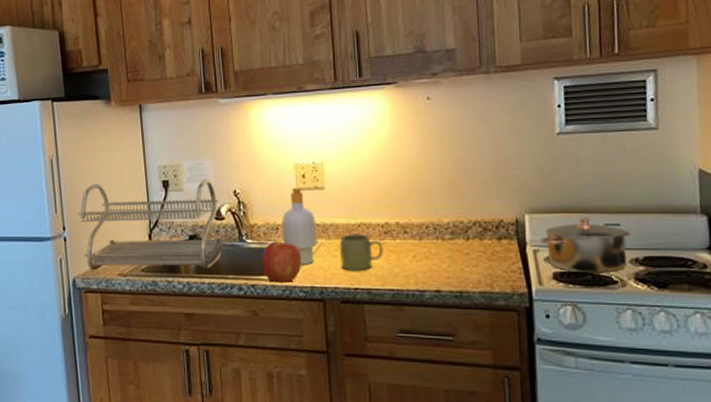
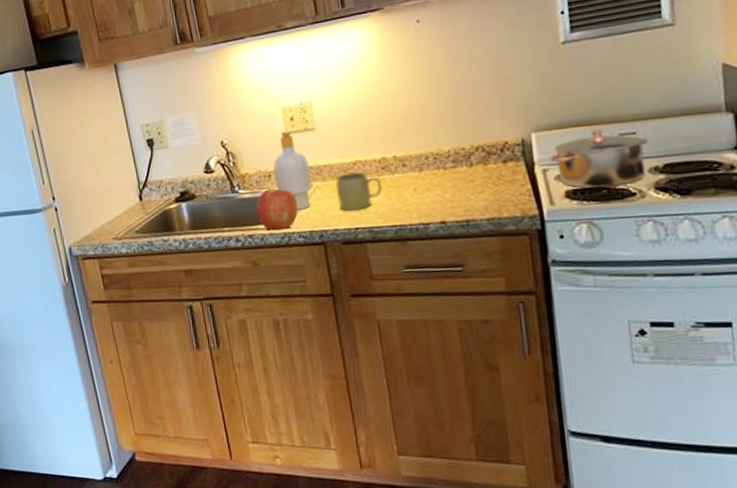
dish rack: present [77,179,223,271] -> none [65,132,216,238]

